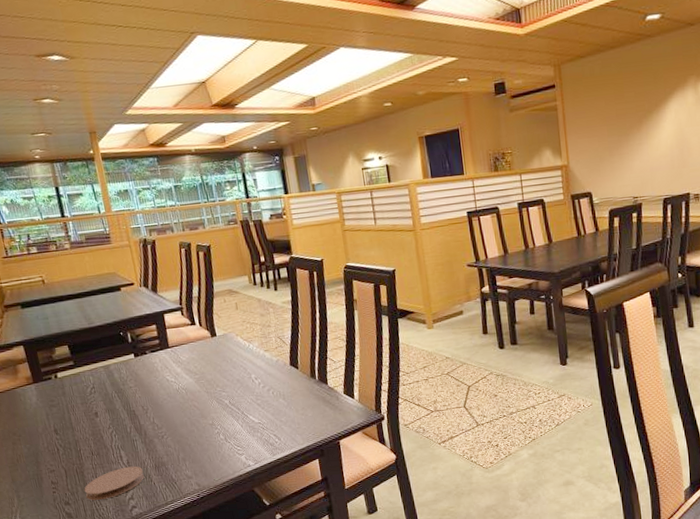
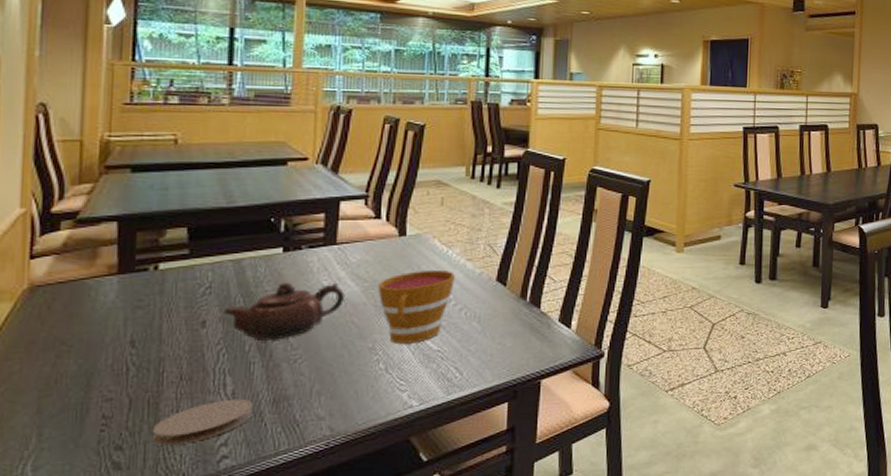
teapot: none [106,377,185,424] -> present [223,282,346,341]
cup: none [205,360,260,420] -> present [378,269,455,344]

